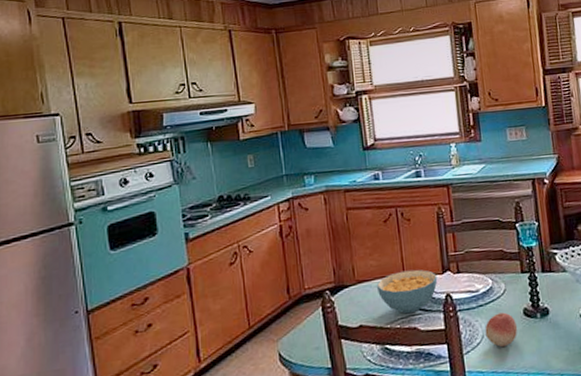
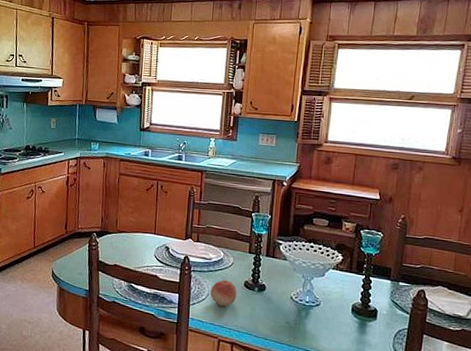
cereal bowl: present [376,269,438,314] -> none [132,231,181,265]

